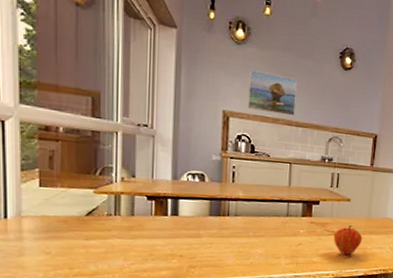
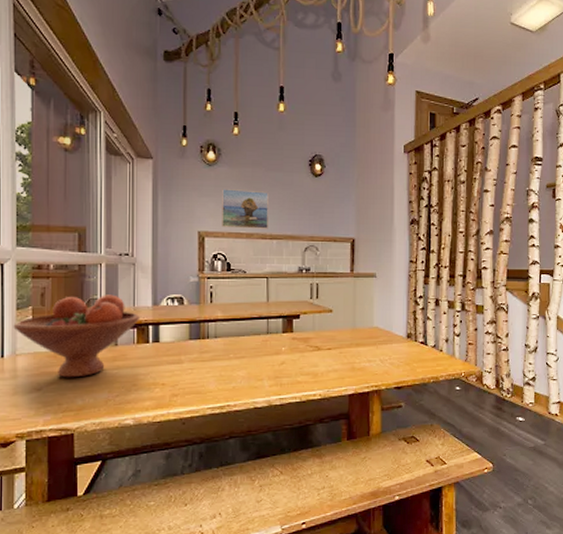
fruit bowl: none [17,162,159,244] -> present [13,294,140,378]
fruit: present [333,225,363,255] -> none [317,338,349,372]

